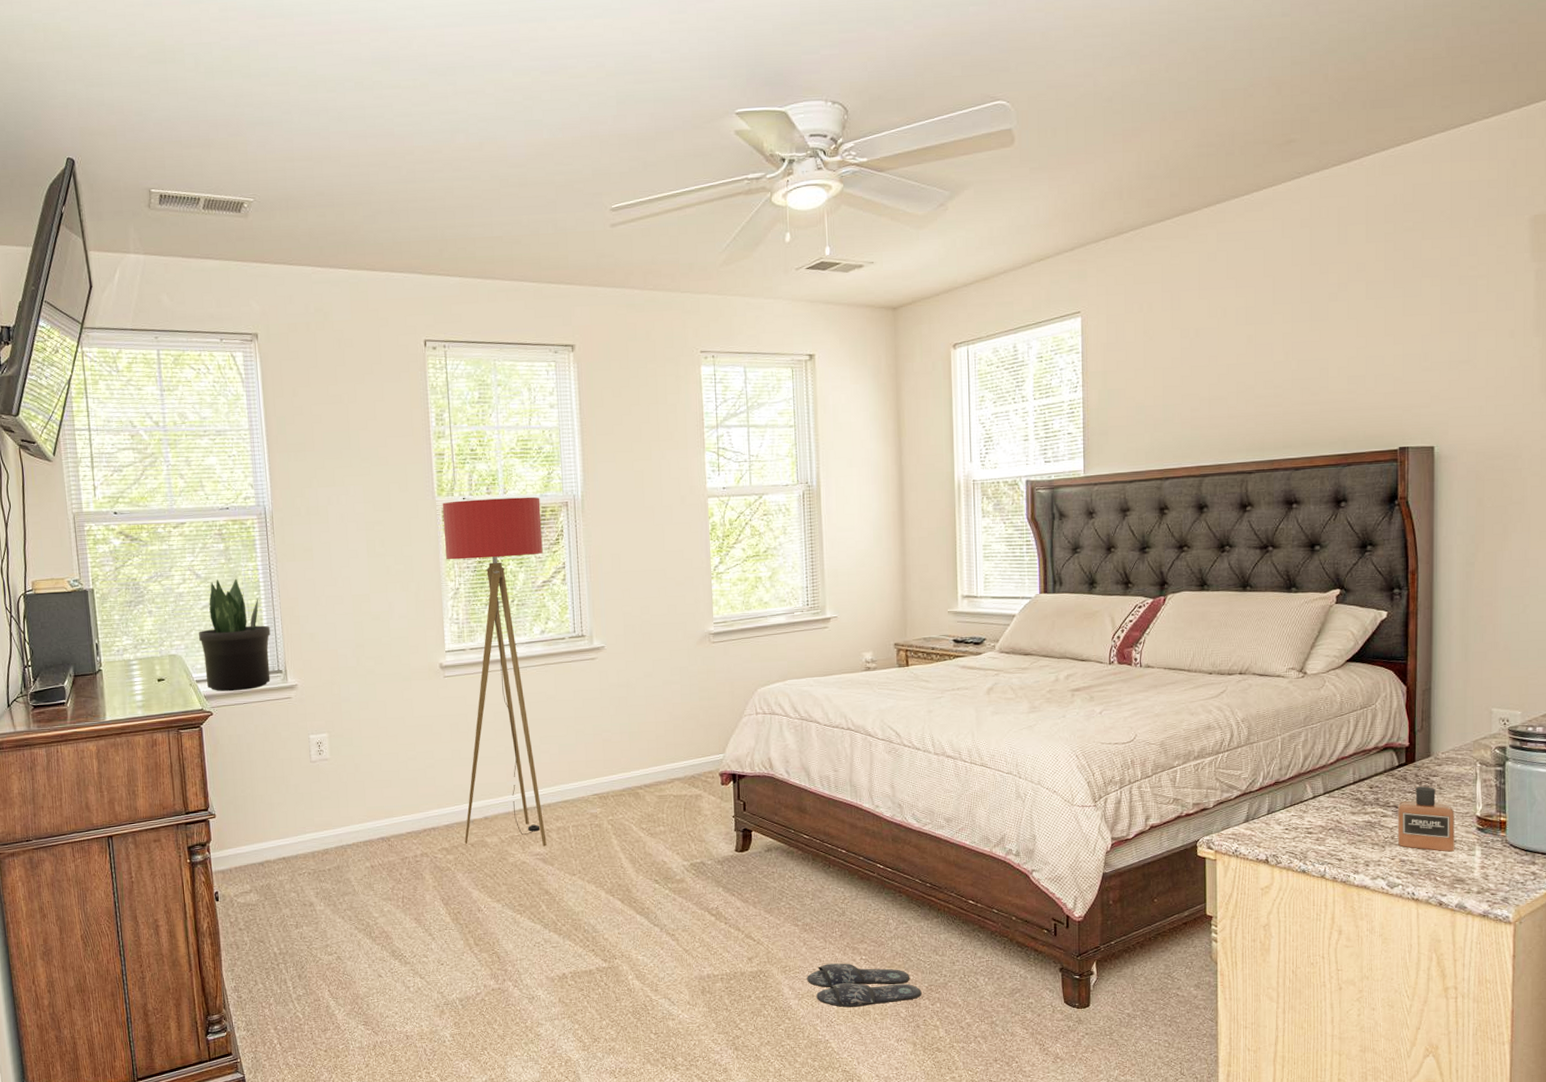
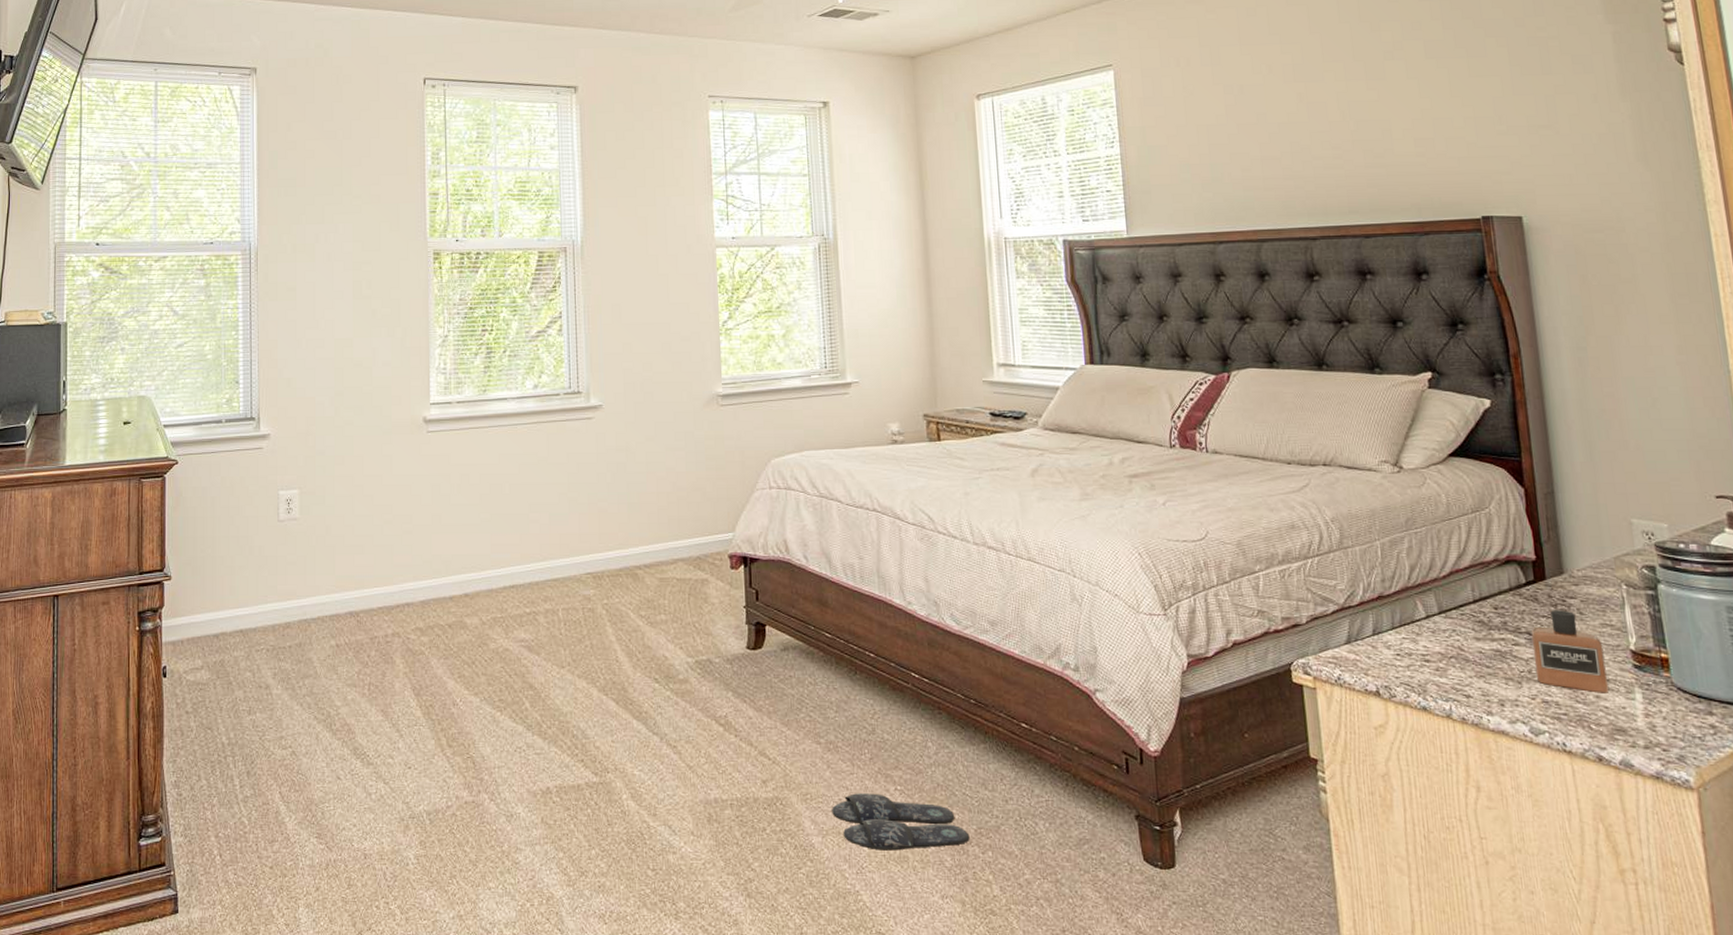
planter: present [199,578,271,692] -> none [171,317,246,439]
floor lamp: present [442,497,547,847] -> none [434,241,539,632]

